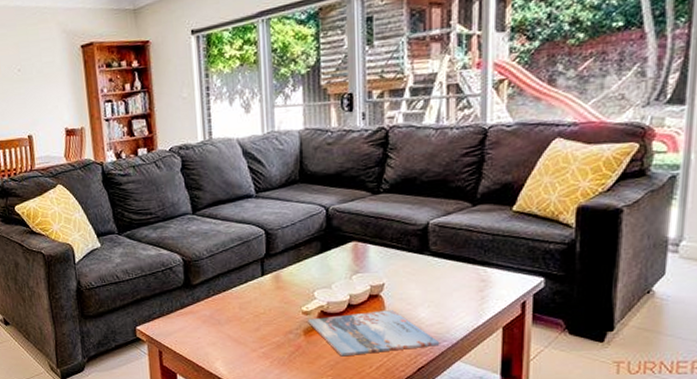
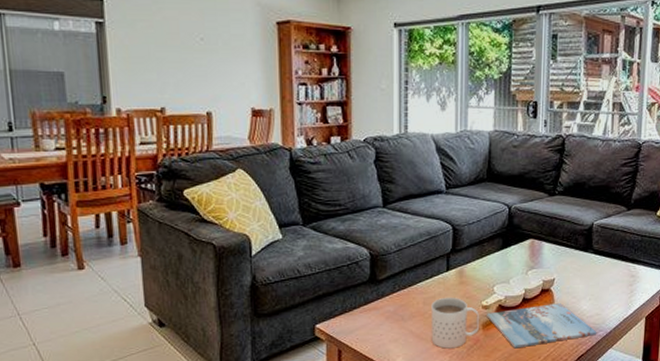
mug: none [248,302,301,354] -> present [431,297,480,349]

